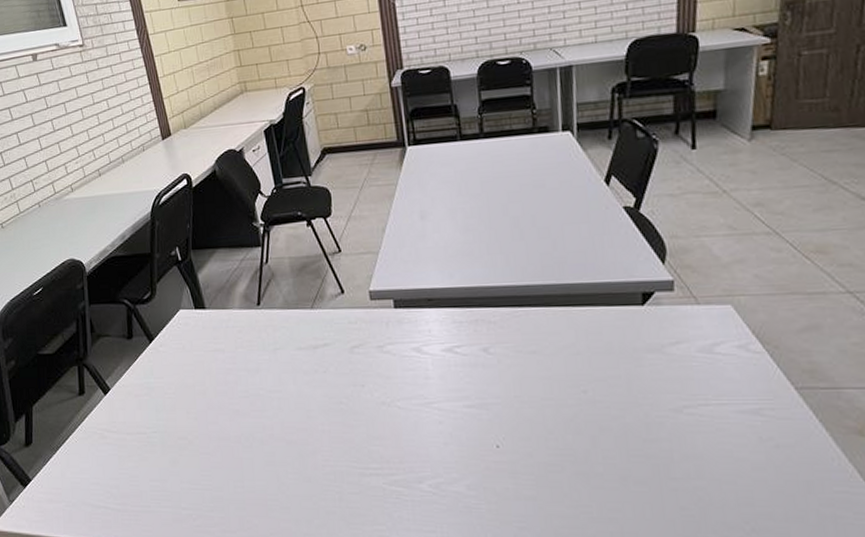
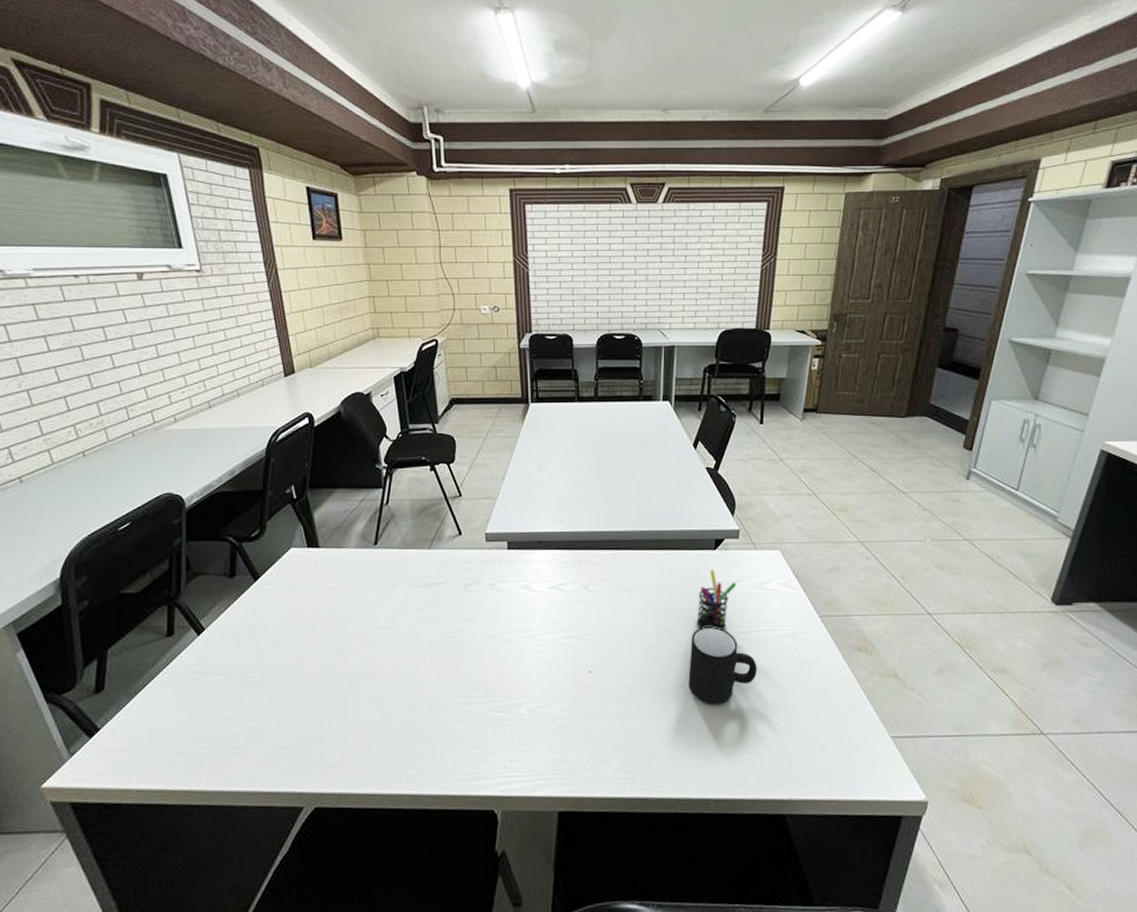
mug: none [619,398,712,493] -> present [688,626,757,705]
pen holder: none [625,329,676,403] -> present [696,569,737,630]

